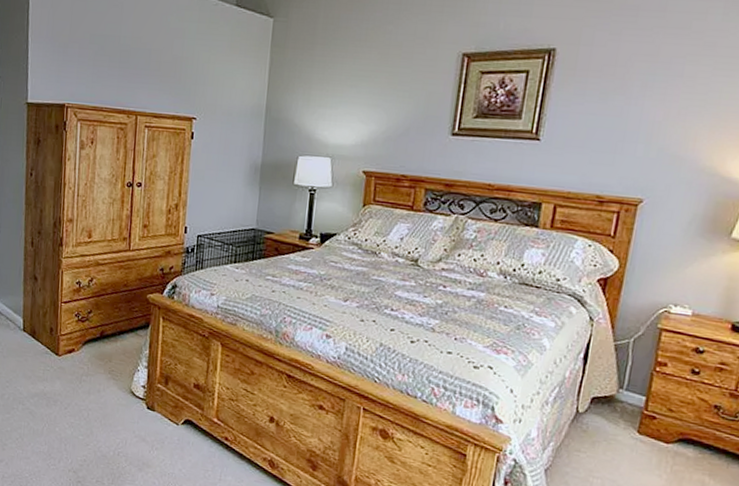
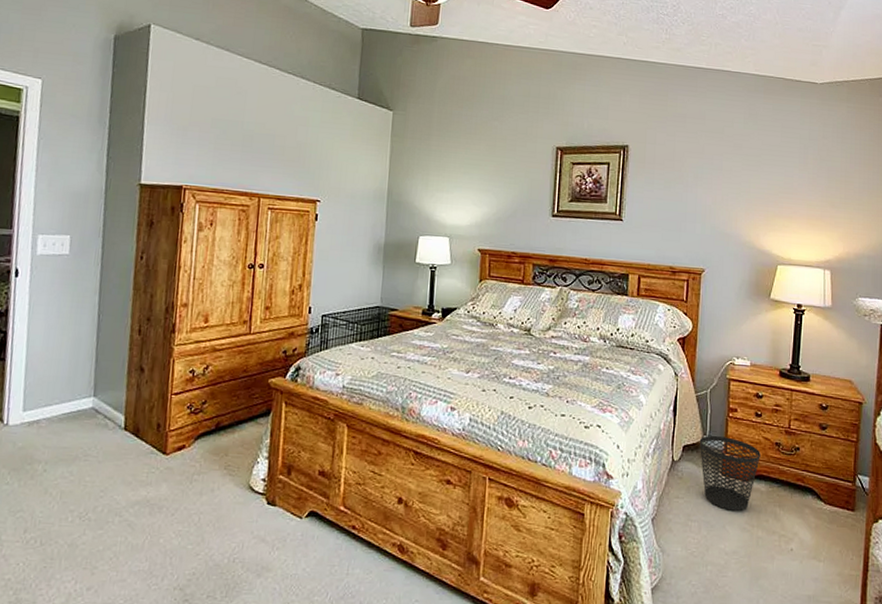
wastebasket: none [612,389,692,475] -> present [699,436,761,511]

